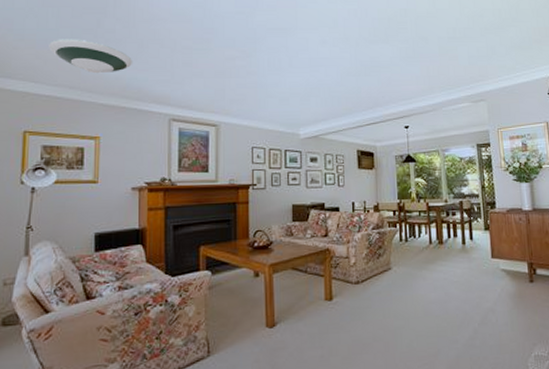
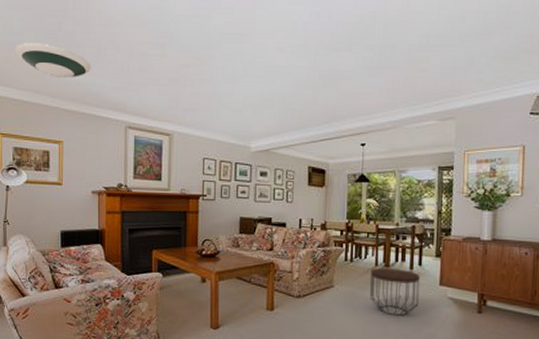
side table: none [425,245,474,293] -> present [370,268,420,316]

